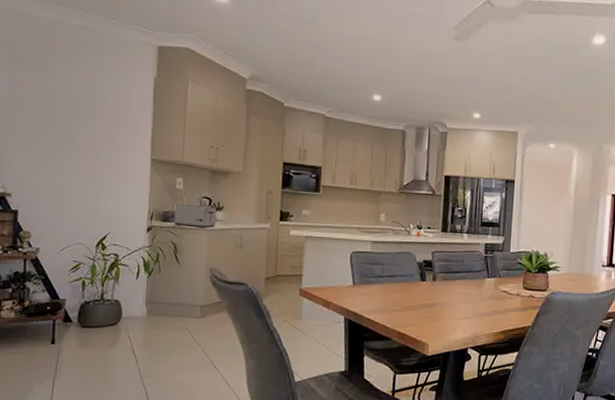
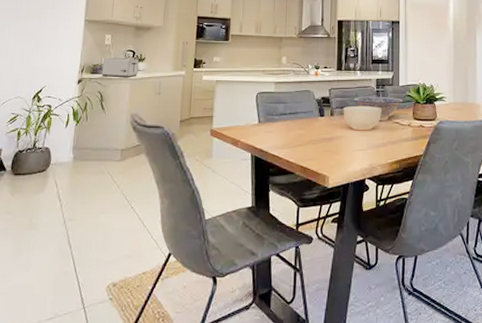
bowl: none [446,270,490,299] -> present [343,105,382,131]
decorative bowl: none [457,261,513,289] -> present [352,96,403,122]

